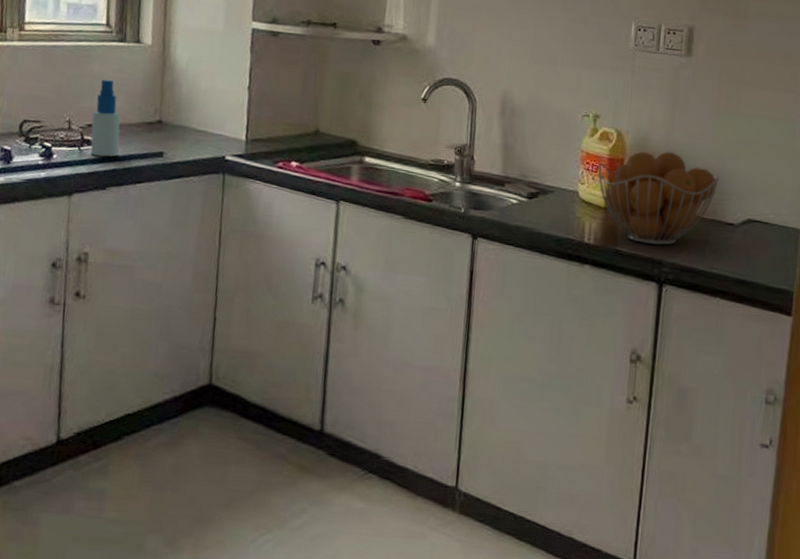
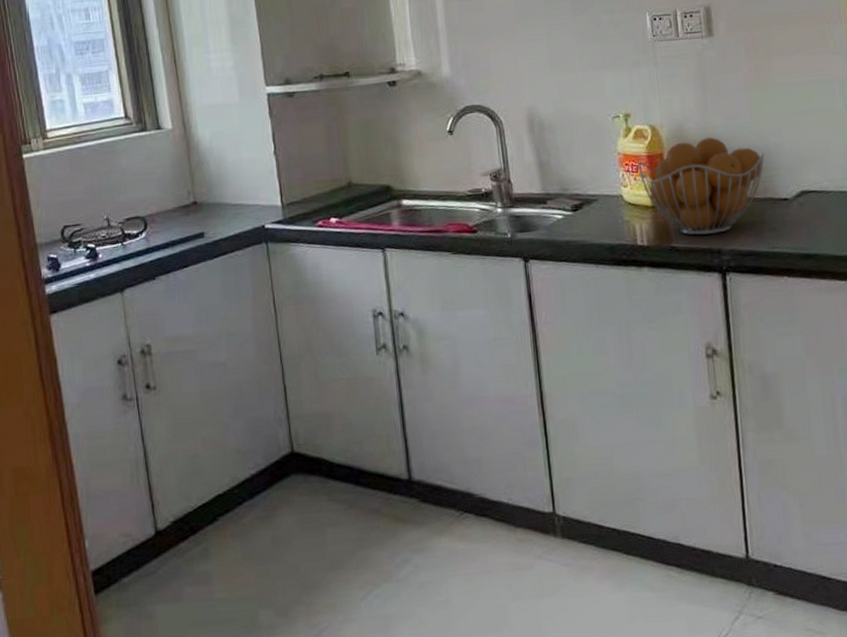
spray bottle: present [90,79,121,157] -> none [128,171,162,248]

